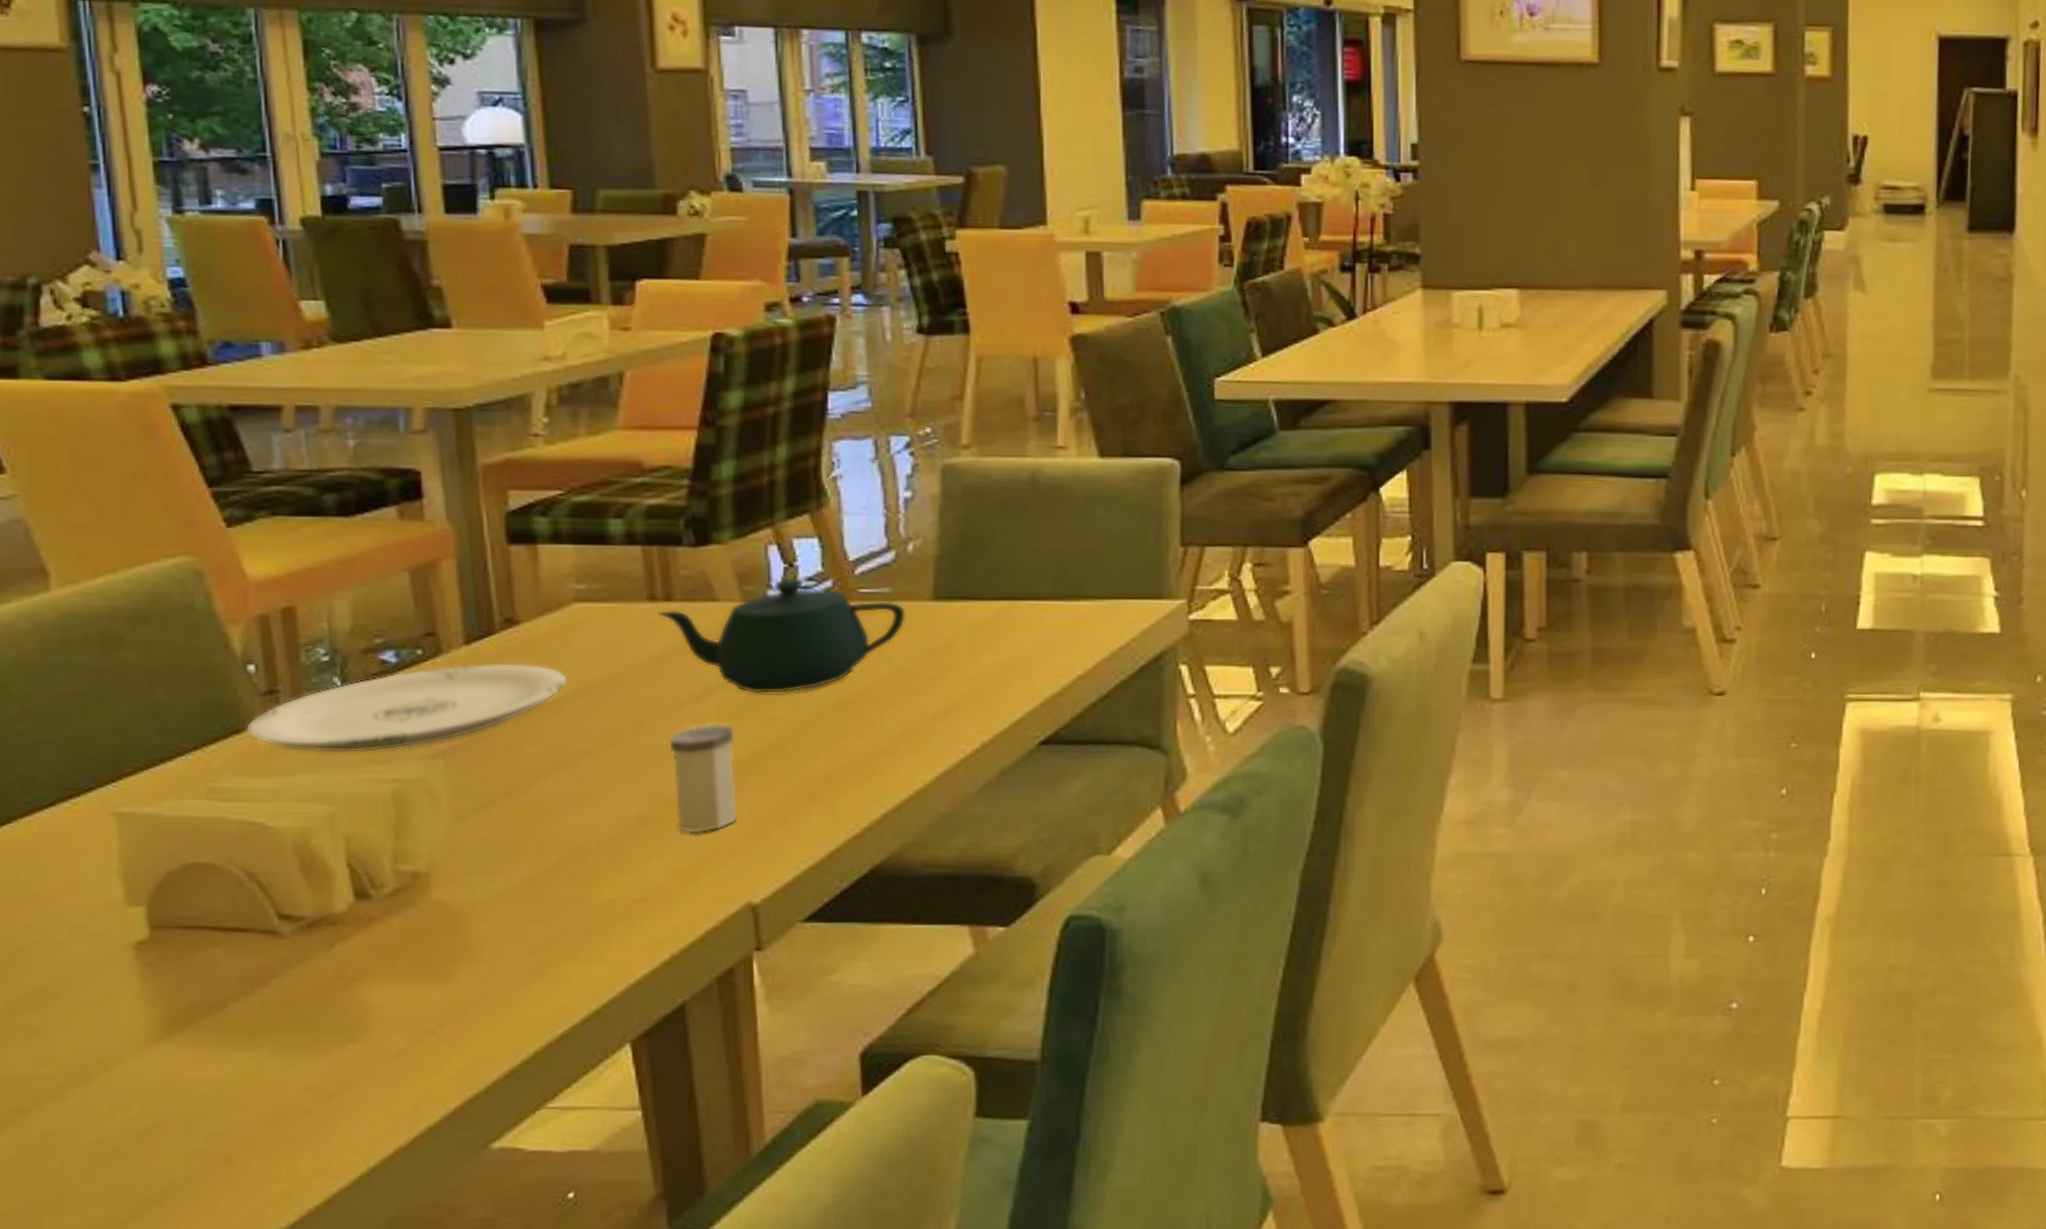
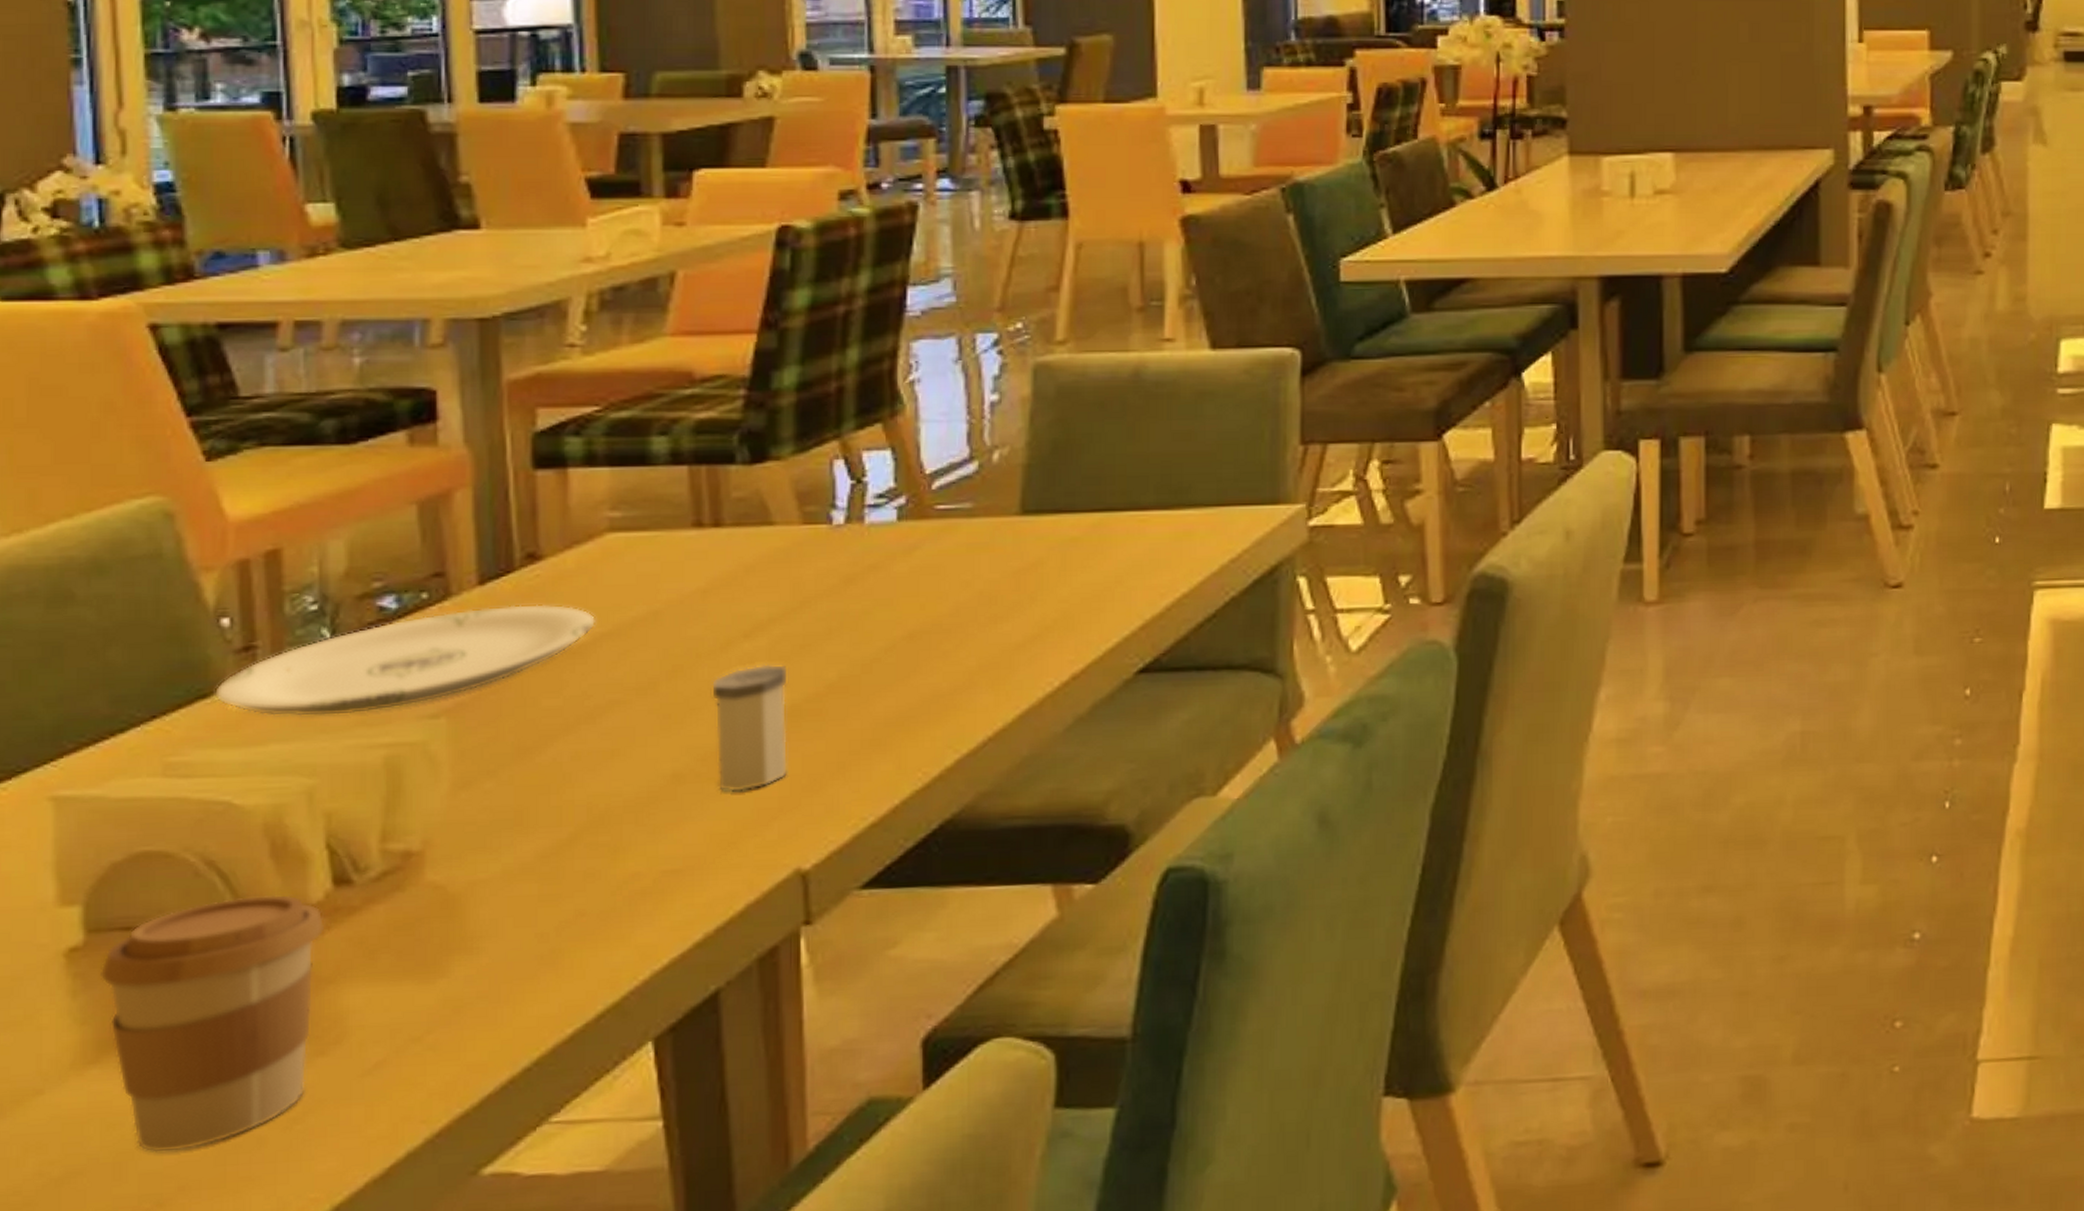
coffee cup: none [163,904,350,1117] -> present [99,894,325,1154]
teapot: present [657,576,906,694] -> none [704,494,989,629]

